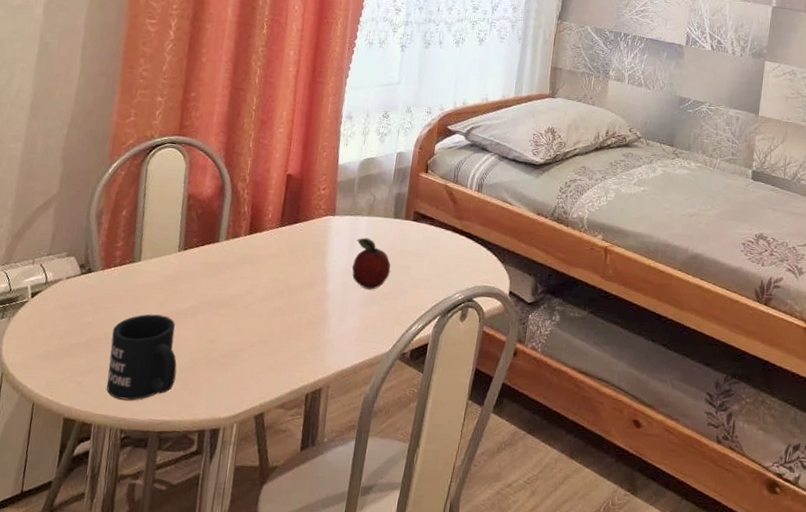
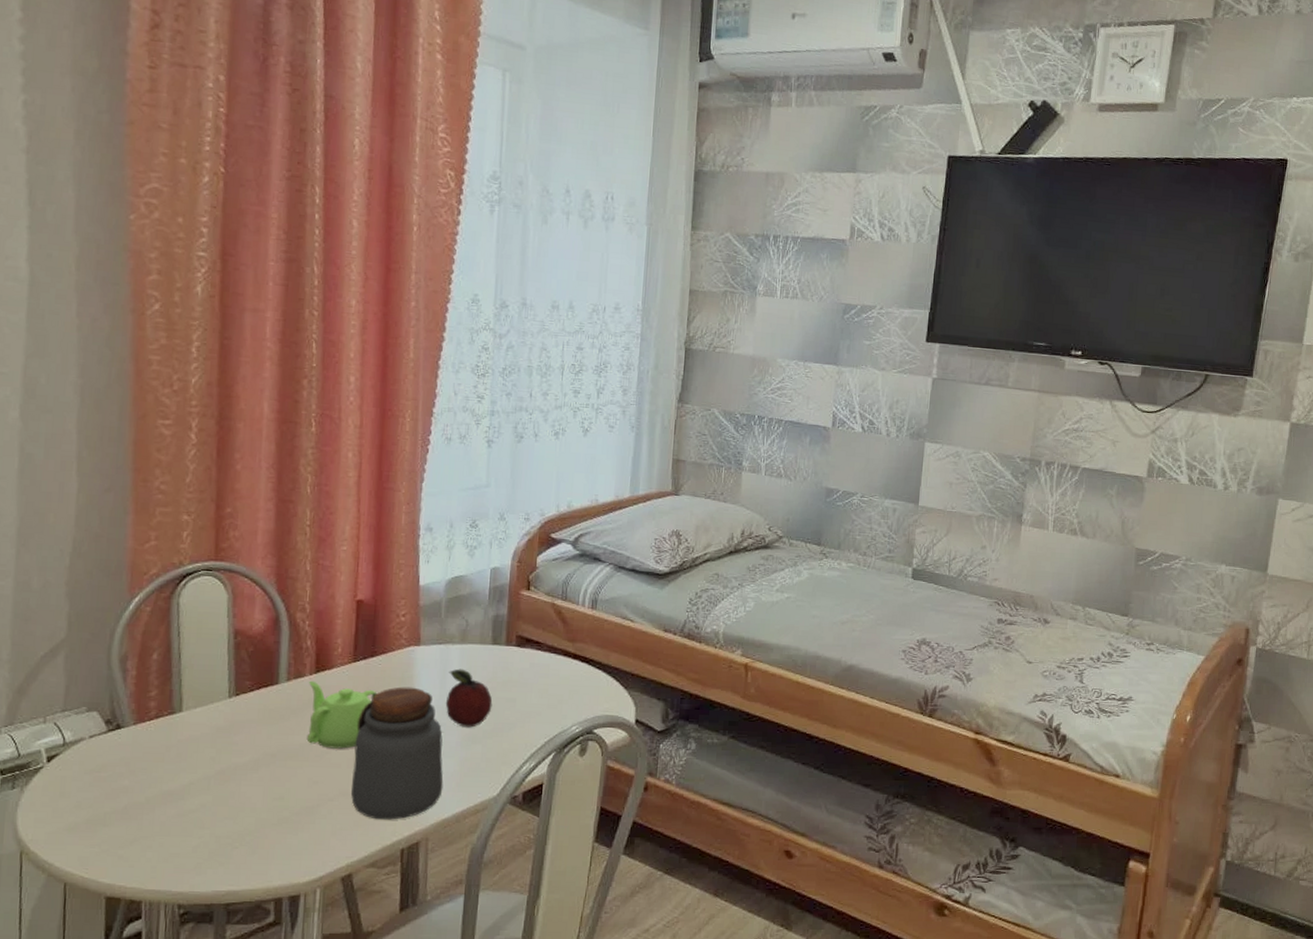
mug: present [106,314,177,400] -> none [155,772,241,871]
teapot: none [237,241,297,302] -> present [306,680,376,749]
jar: none [269,250,348,367] -> present [351,687,444,820]

